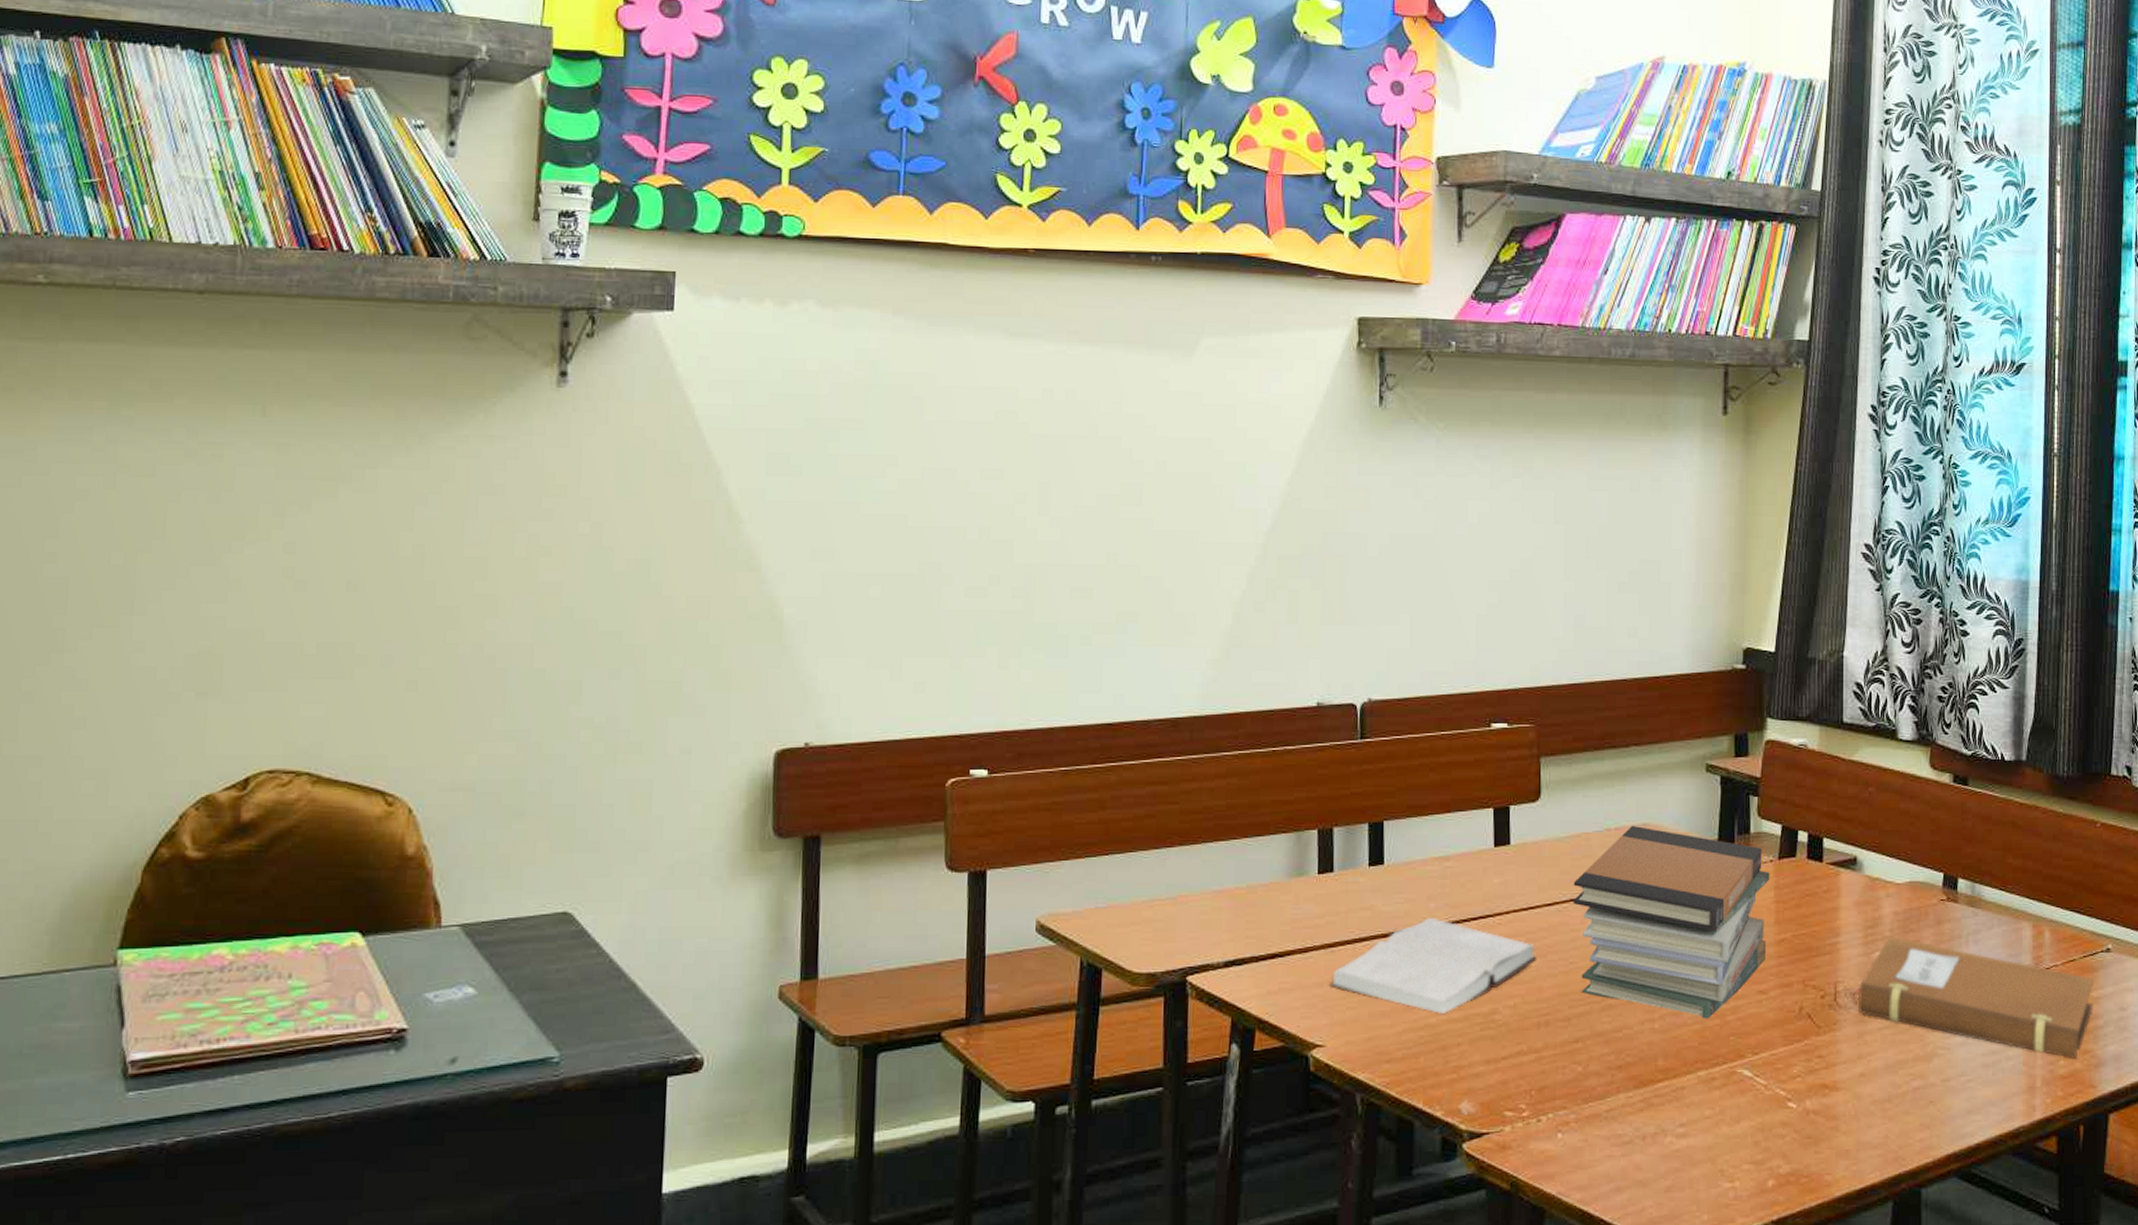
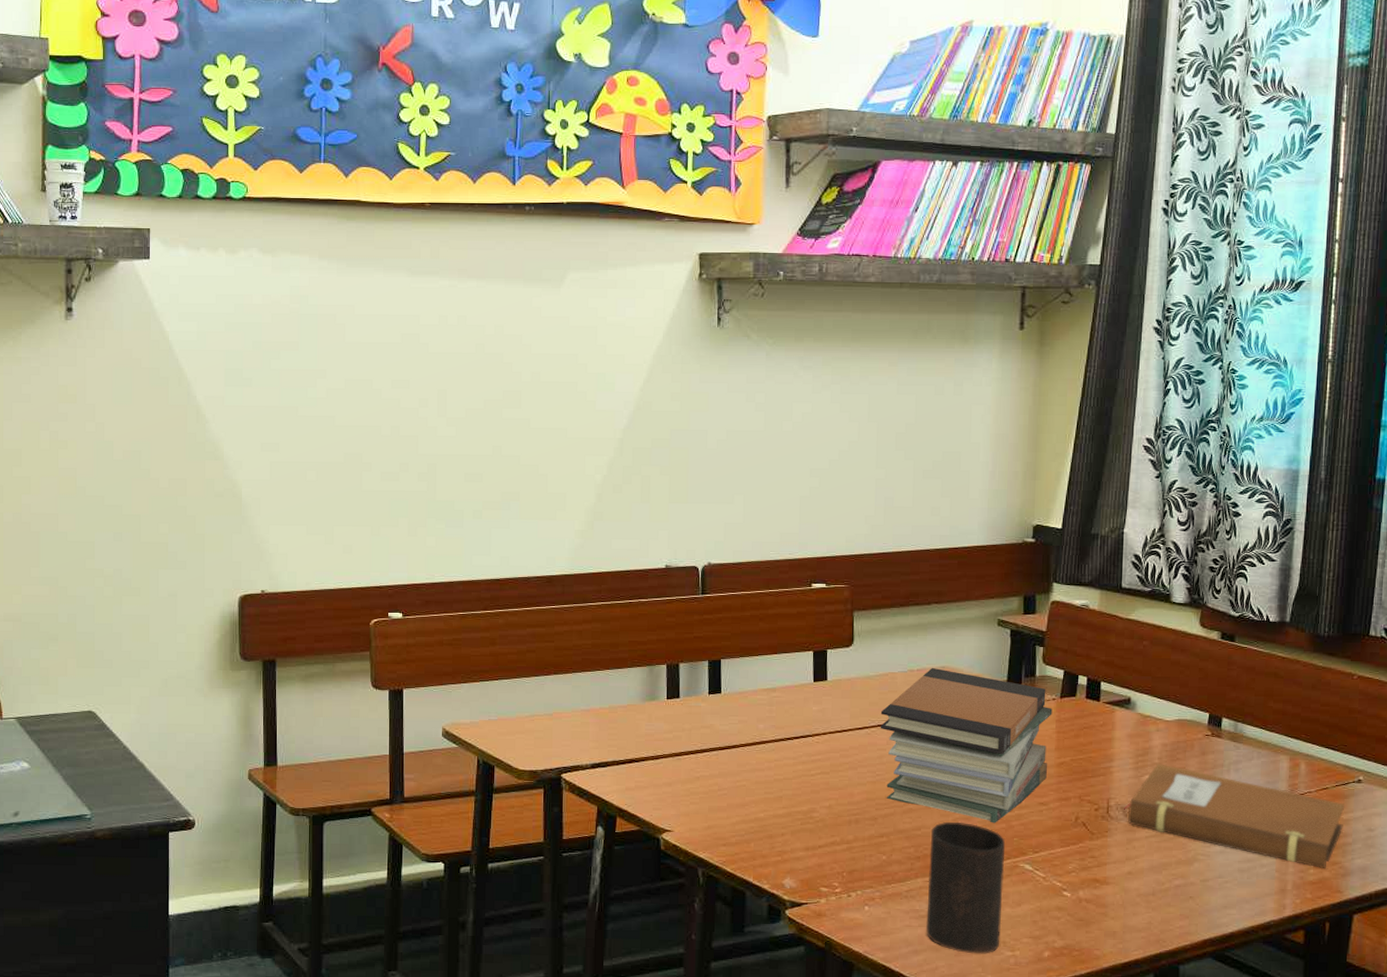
hardback book: present [1329,917,1538,1015] -> none [676,735,850,811]
cup: none [1630,1019,1721,1188] -> present [926,822,1006,954]

